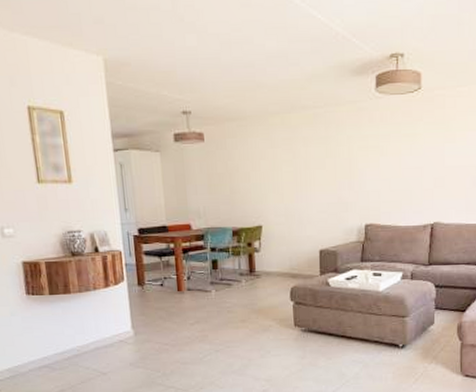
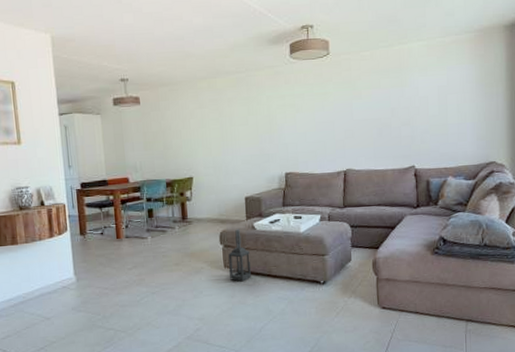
lantern: none [299,285,323,342] -> present [228,229,251,282]

